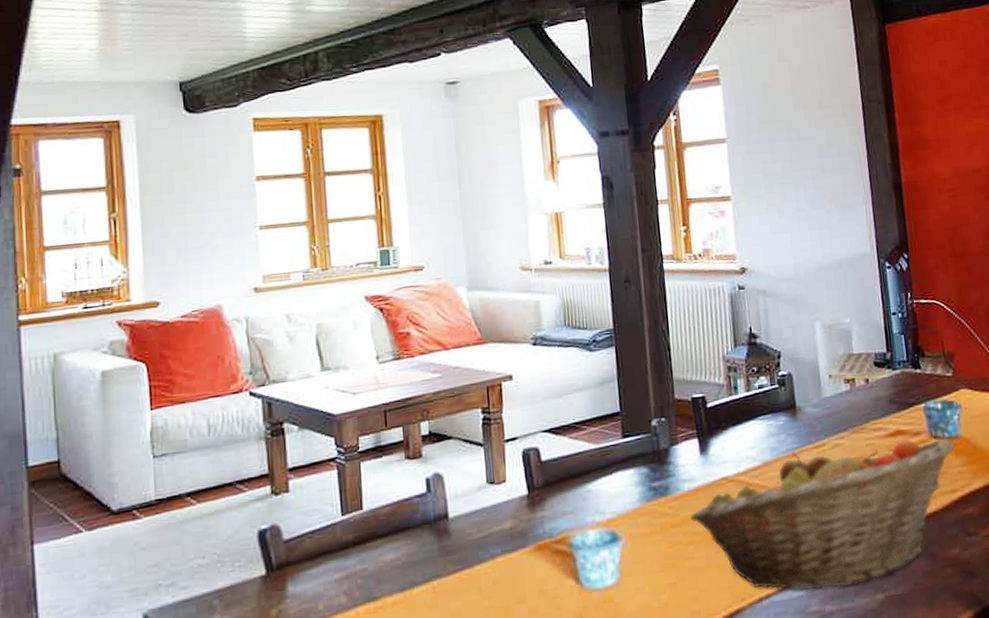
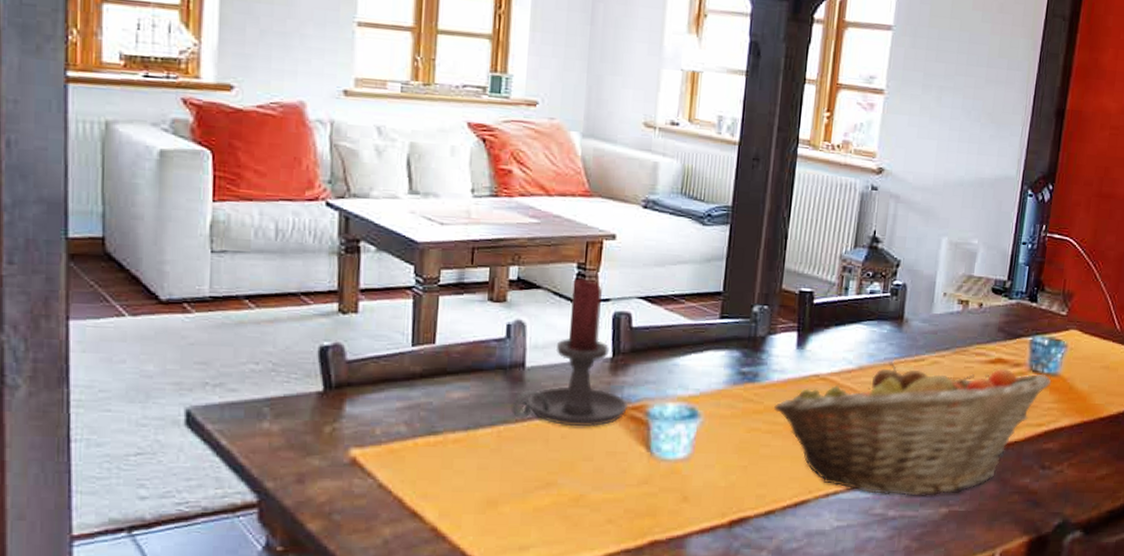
candle holder: none [441,421,551,571] -> present [510,278,628,426]

